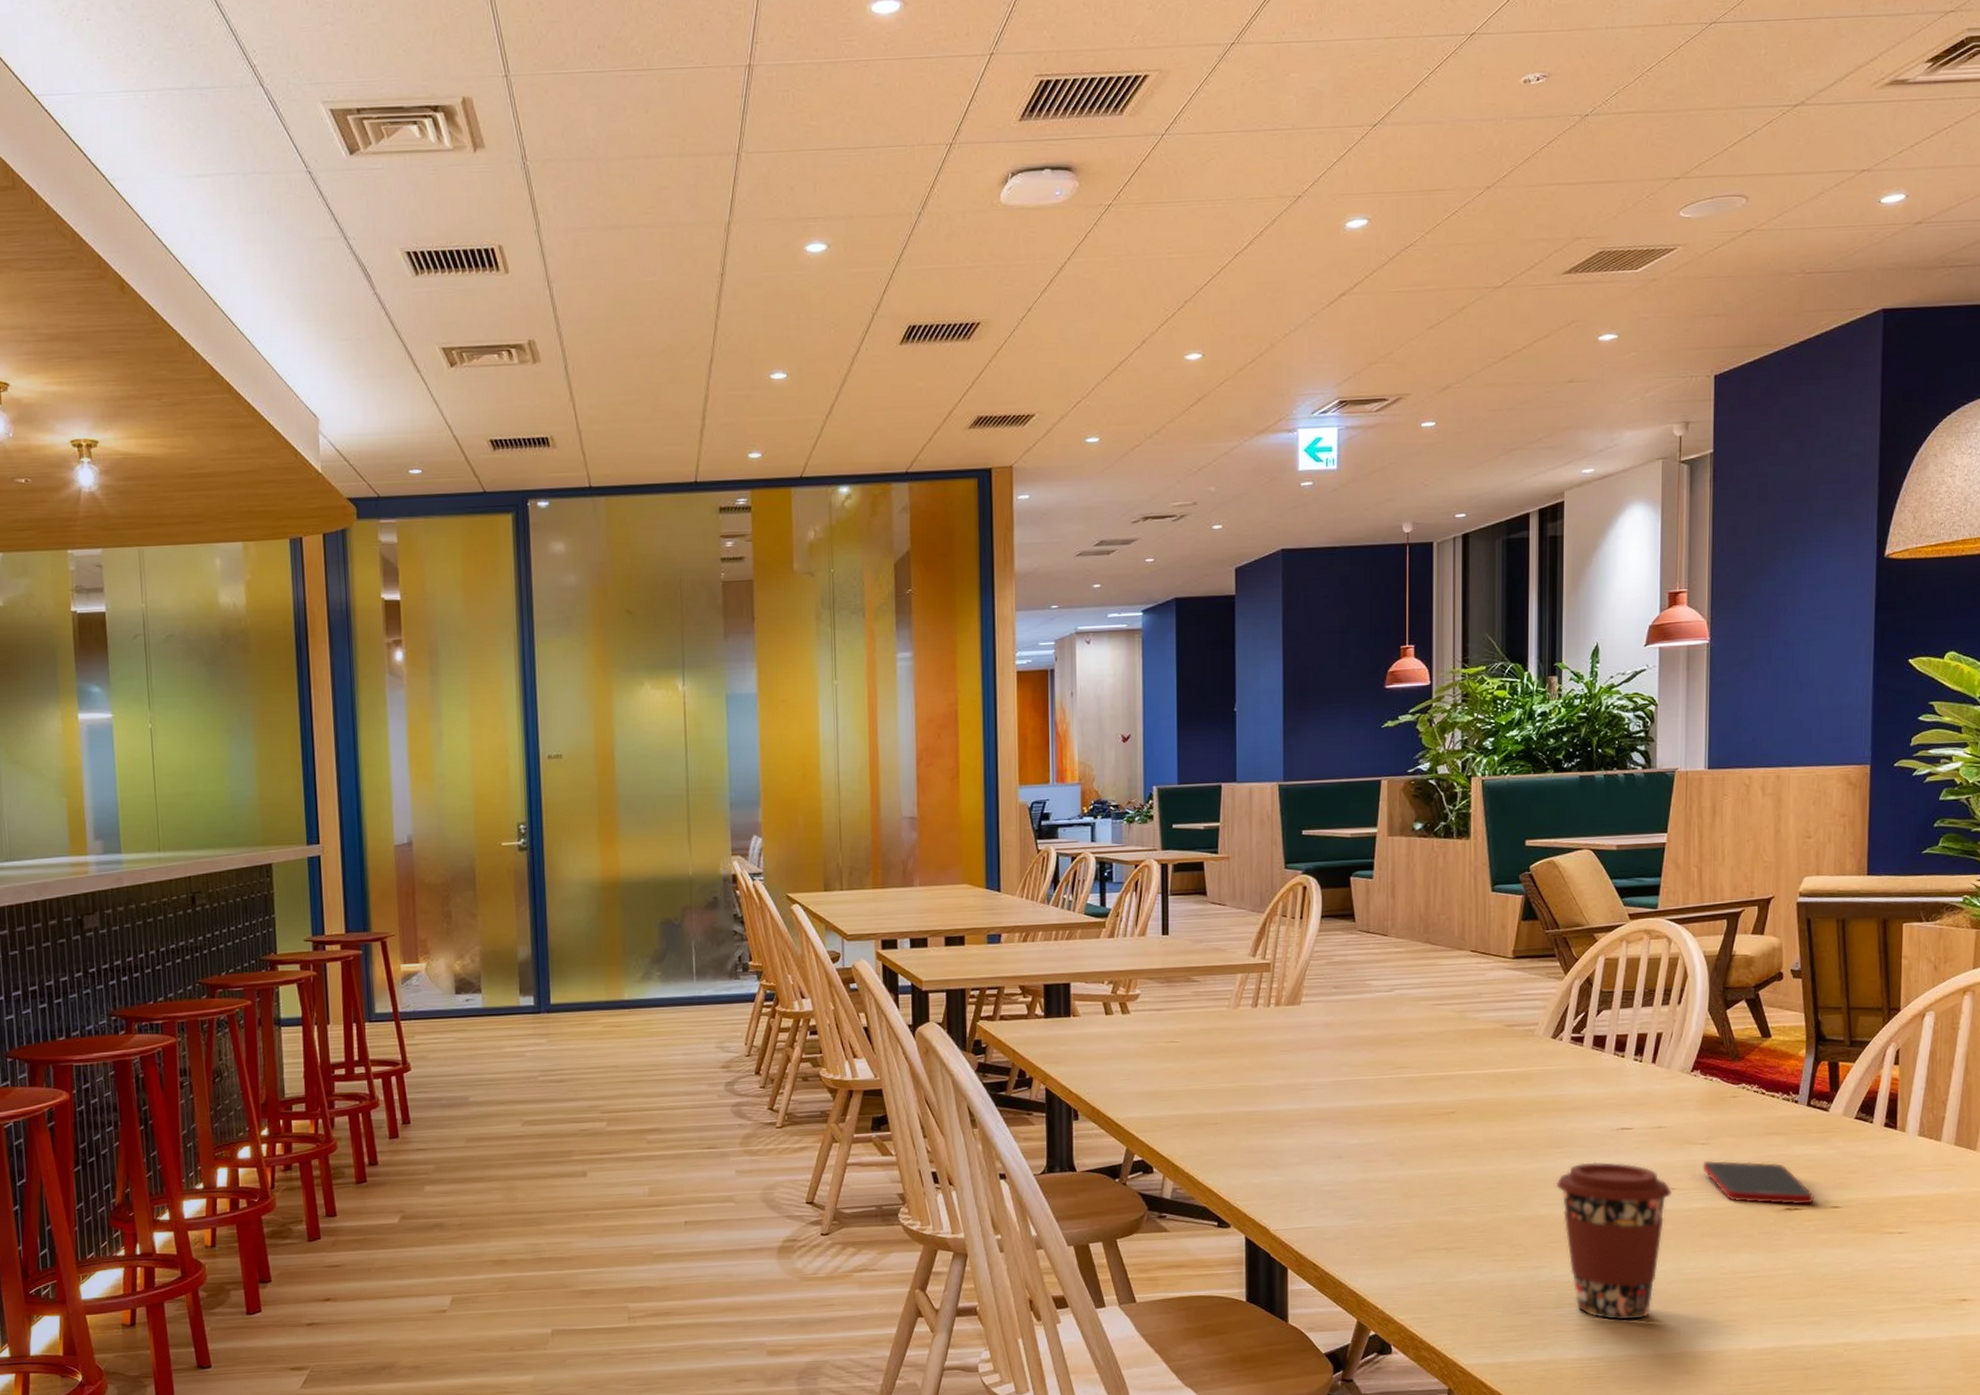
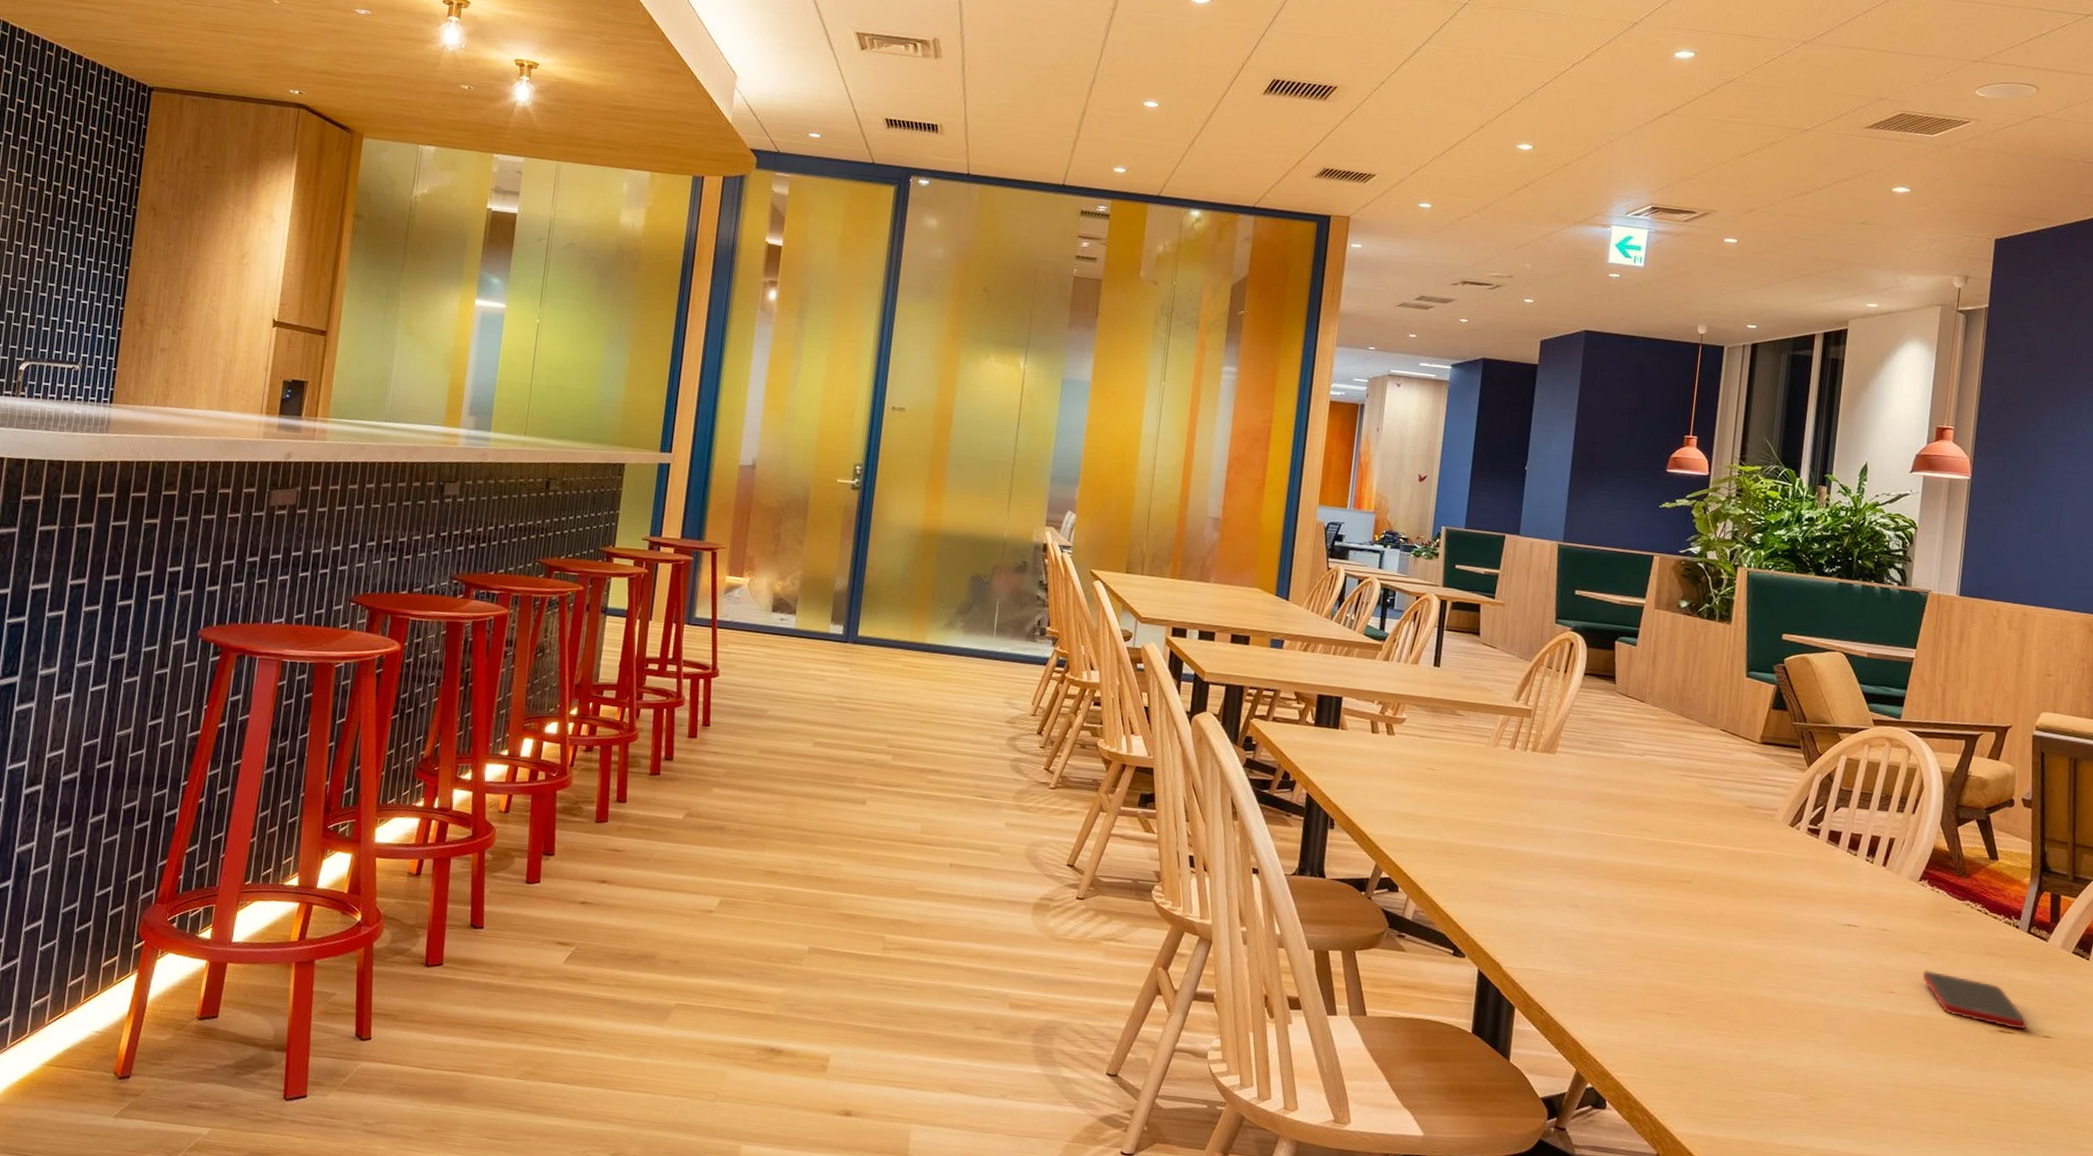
coffee cup: present [1556,1162,1672,1320] -> none [1780,951,1891,1117]

